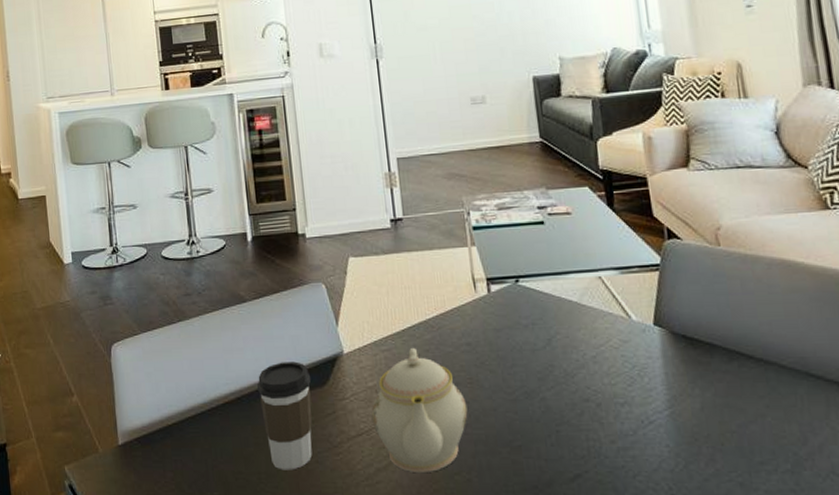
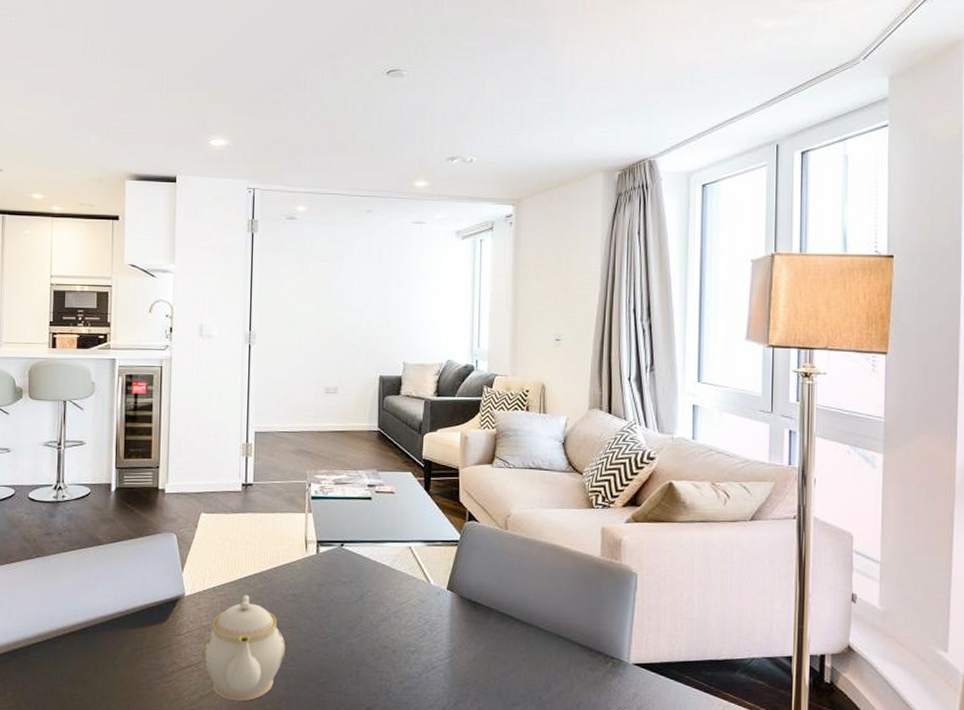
coffee cup: present [257,361,312,470] -> none [103,599,153,694]

